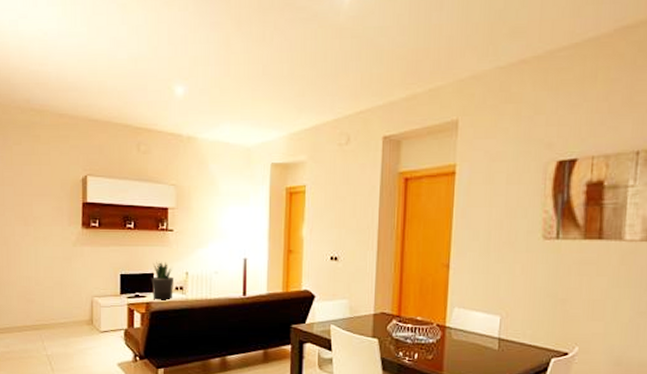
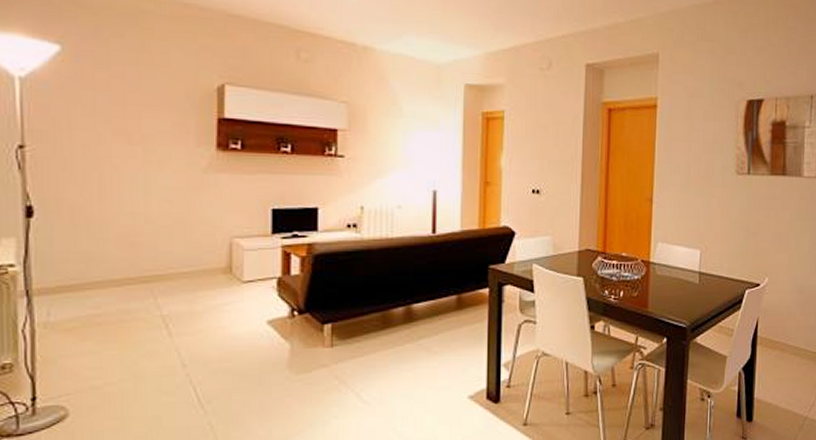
planter: present [151,261,175,300] -> none [315,193,346,241]

